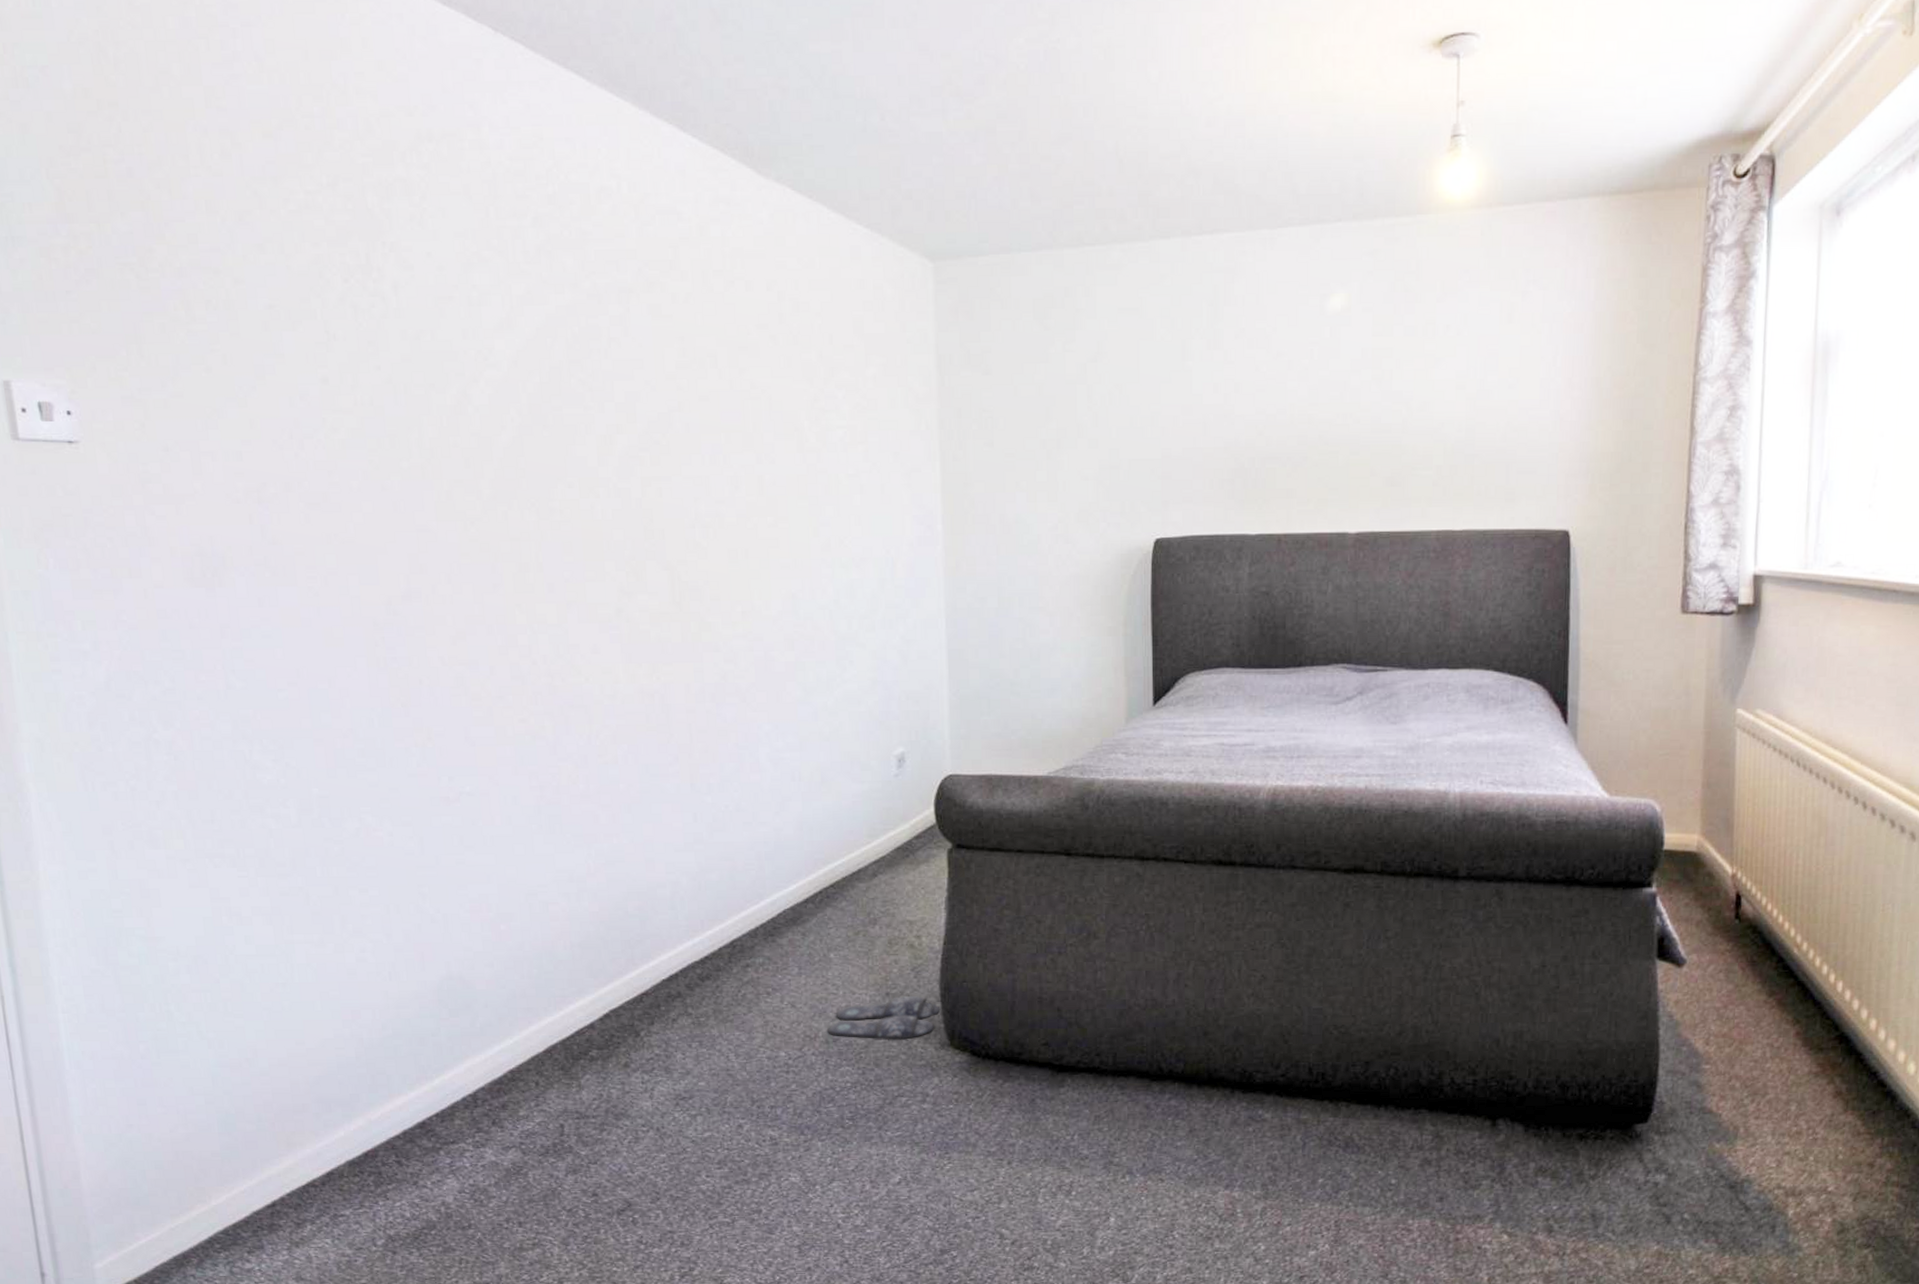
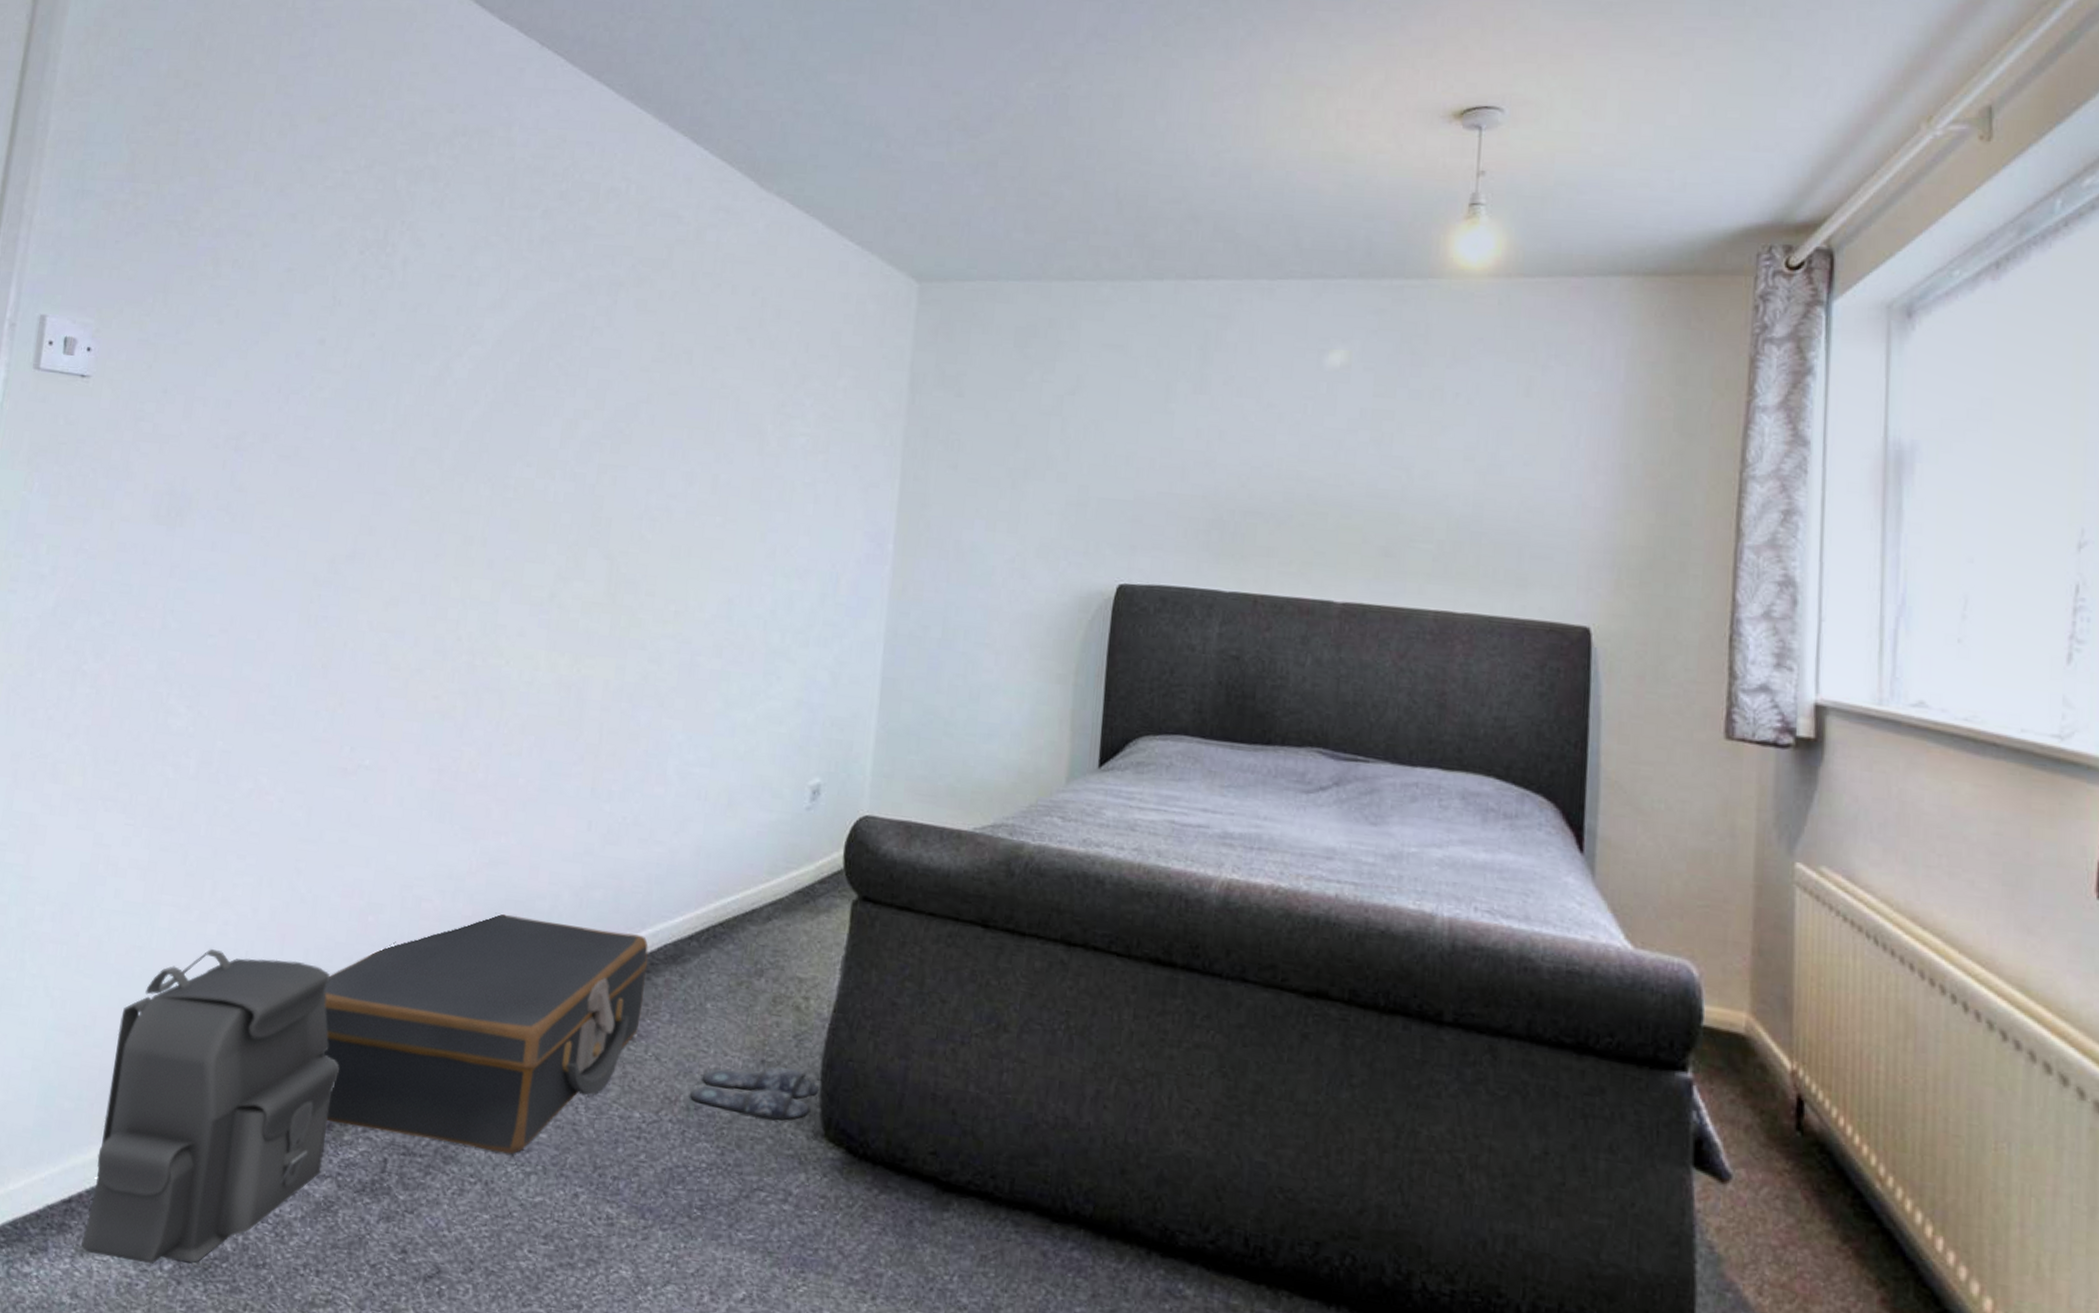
backpack: none [281,973,504,1243] -> present [80,948,340,1264]
suitcase: none [472,905,772,1104] -> present [323,914,648,1155]

